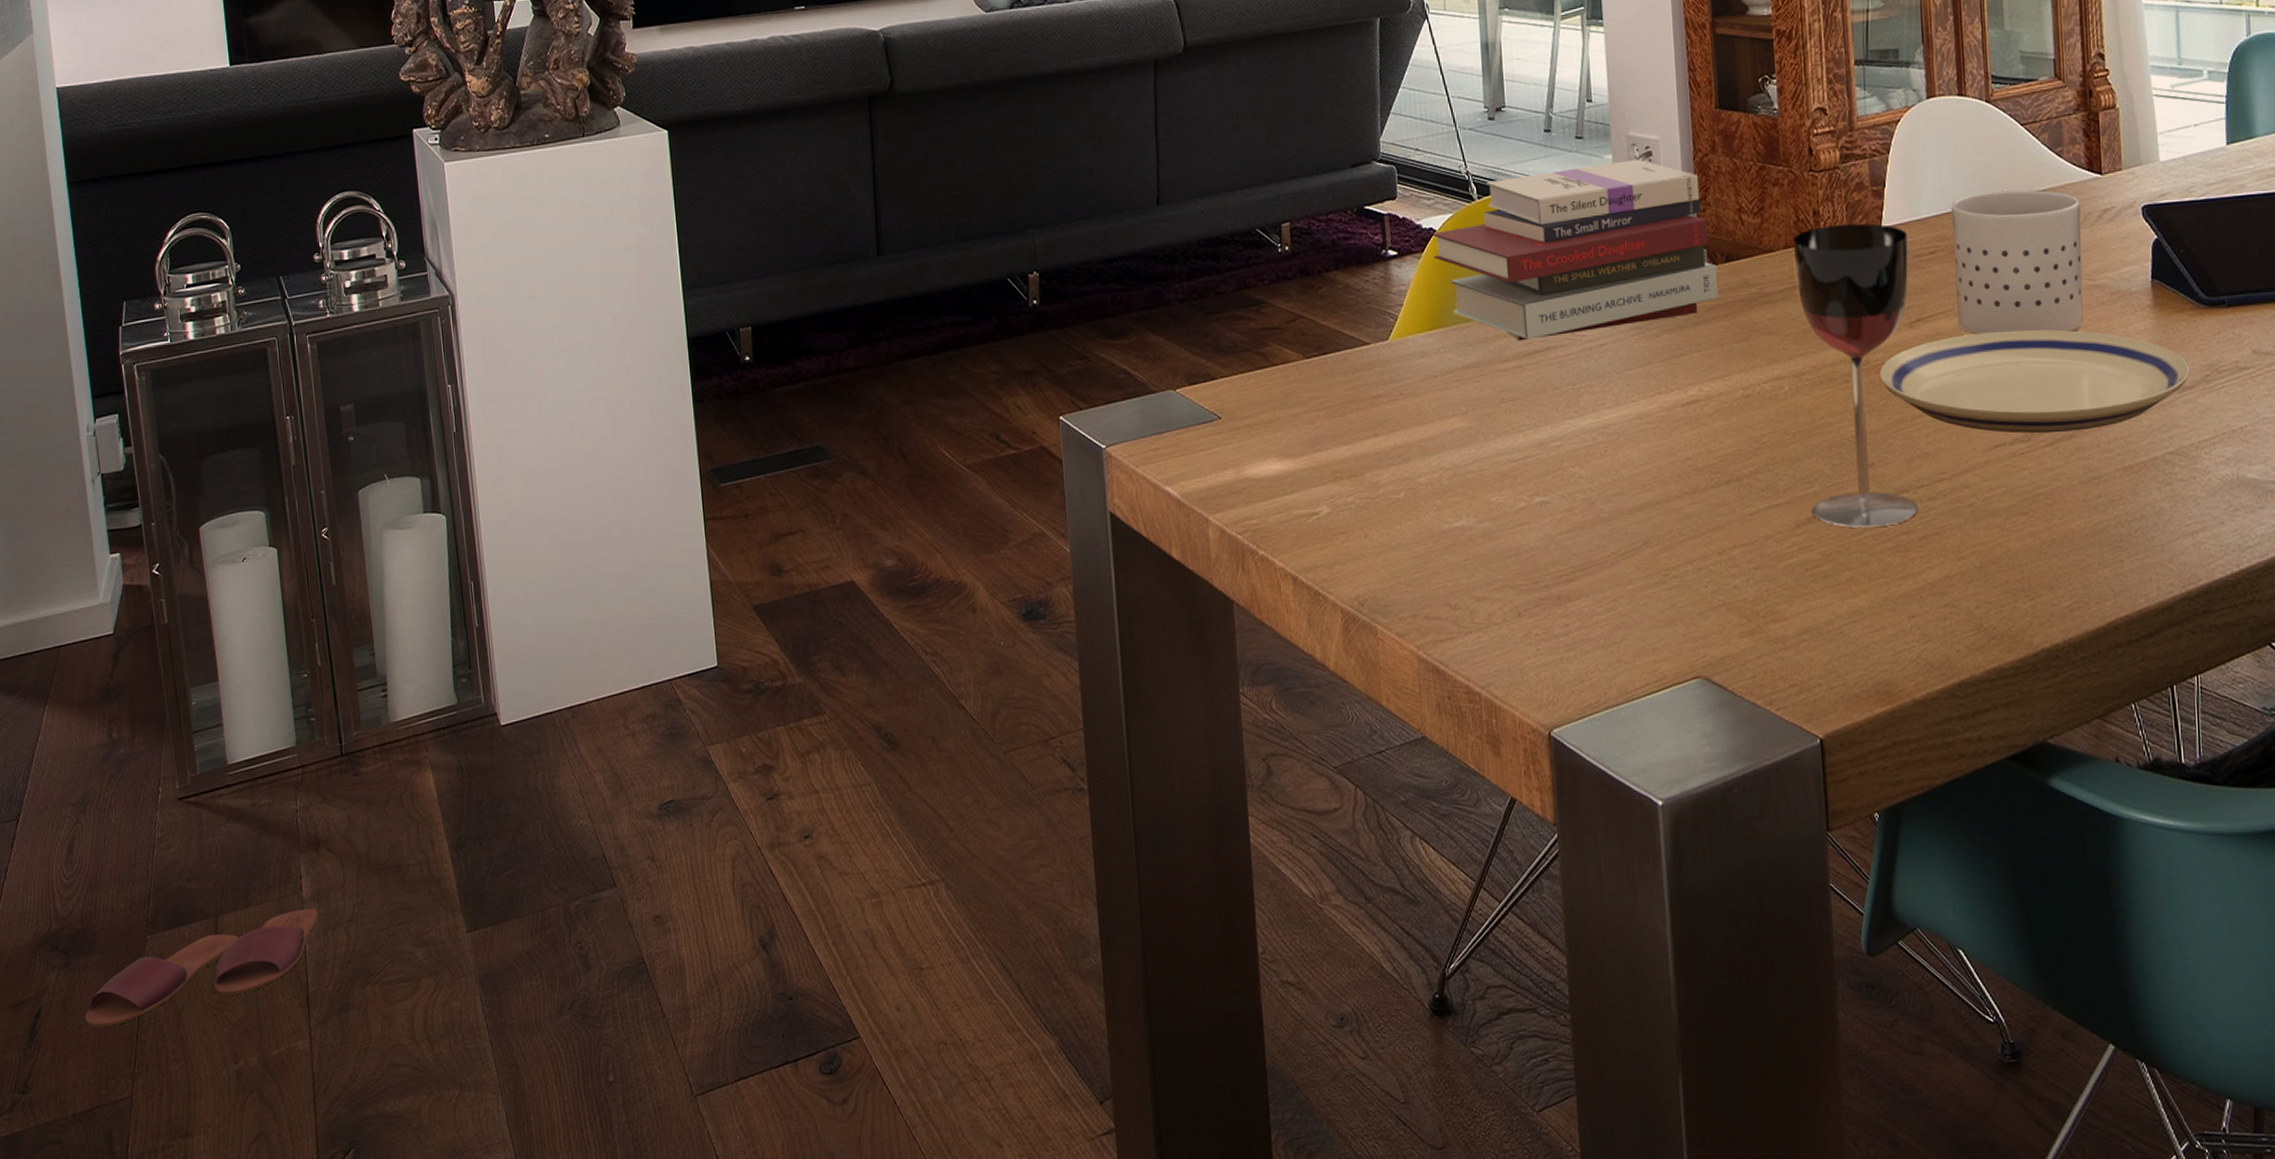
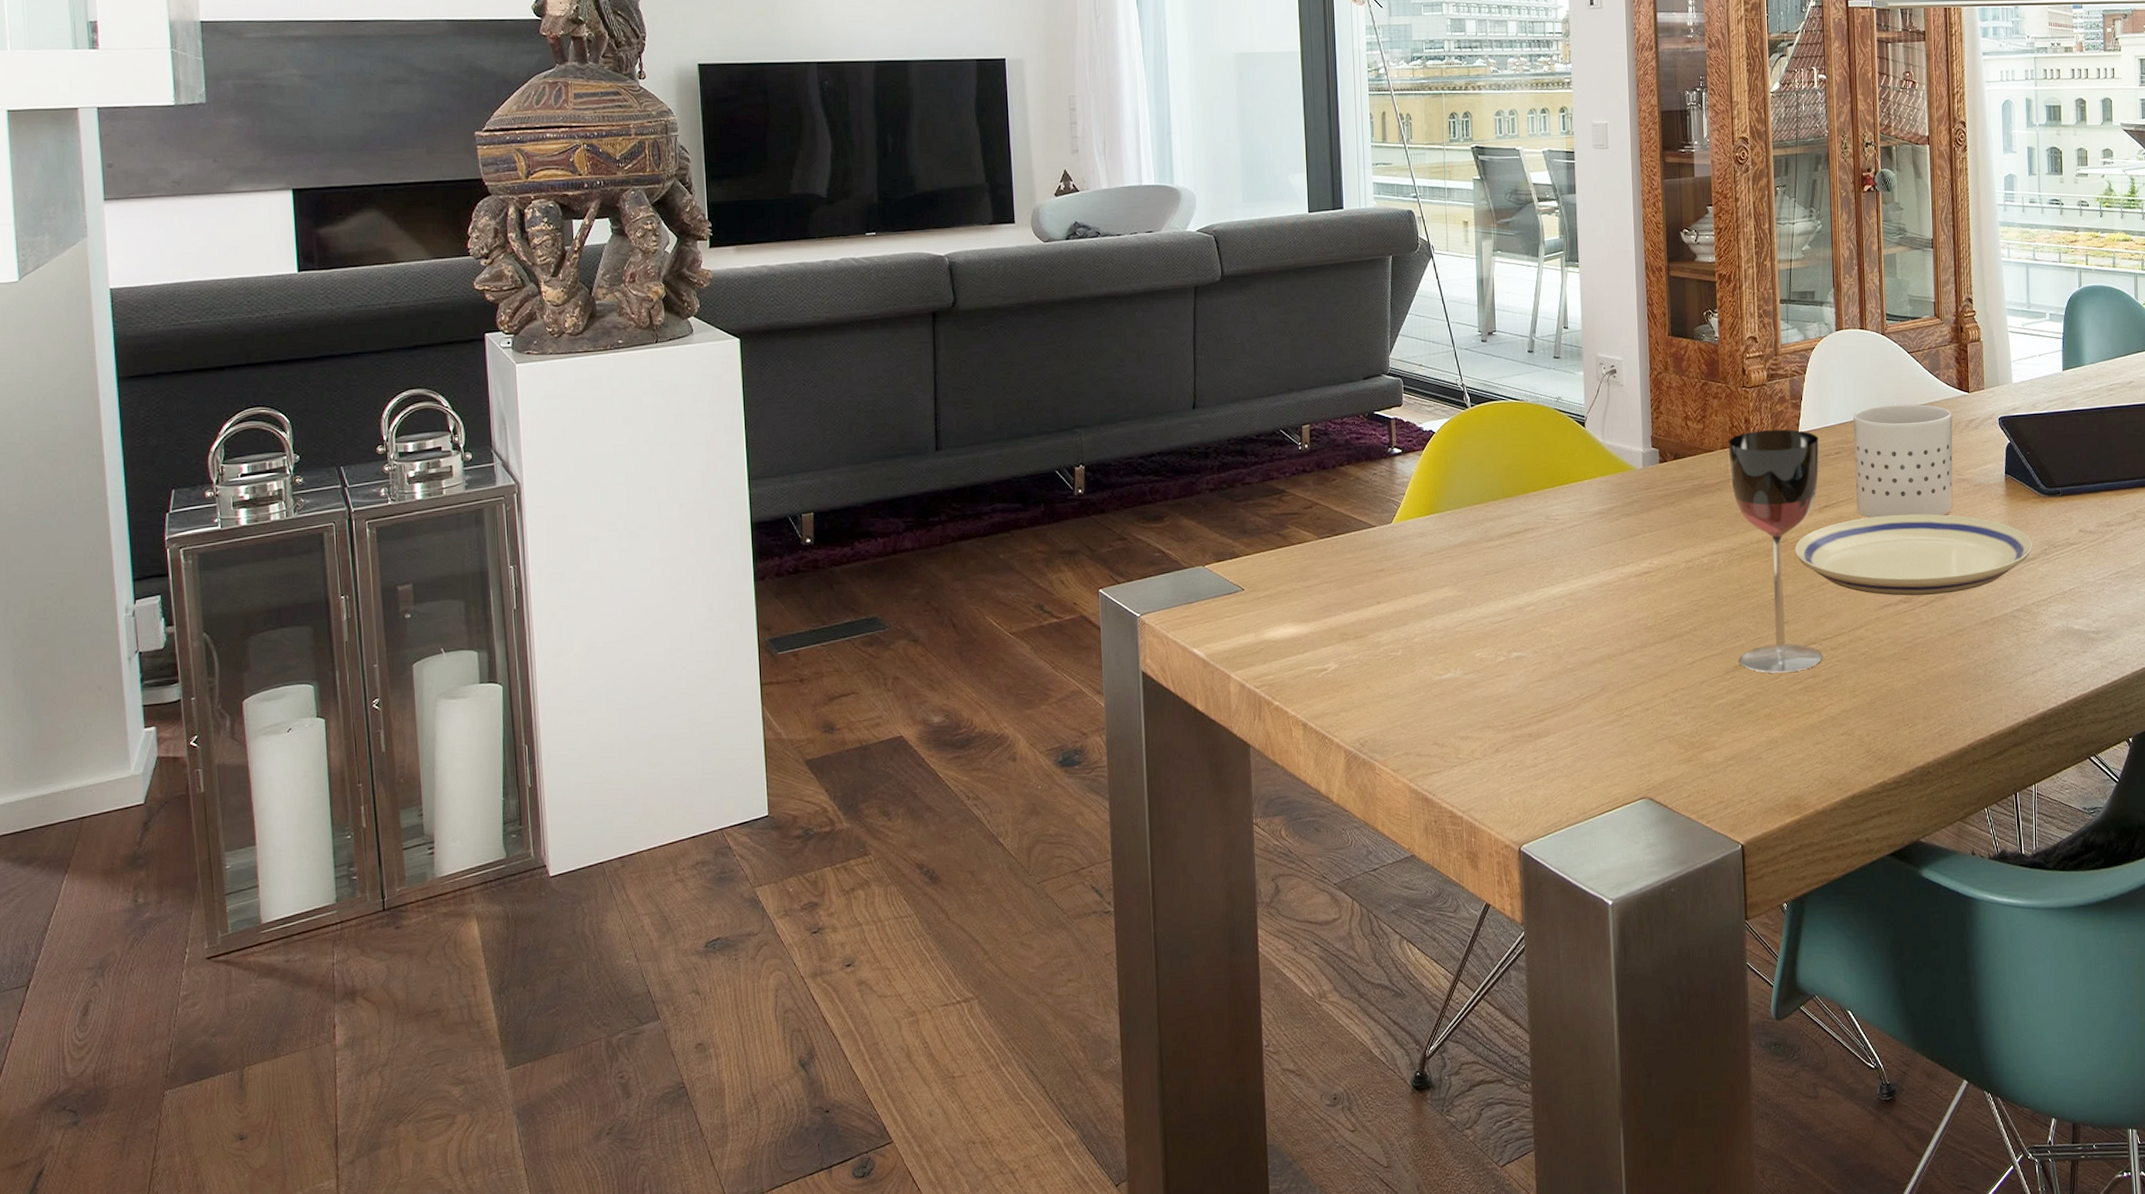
slippers: present [85,908,319,1028] -> none [93,1055,352,1183]
books: present [1432,158,1719,341] -> none [1431,375,1668,524]

